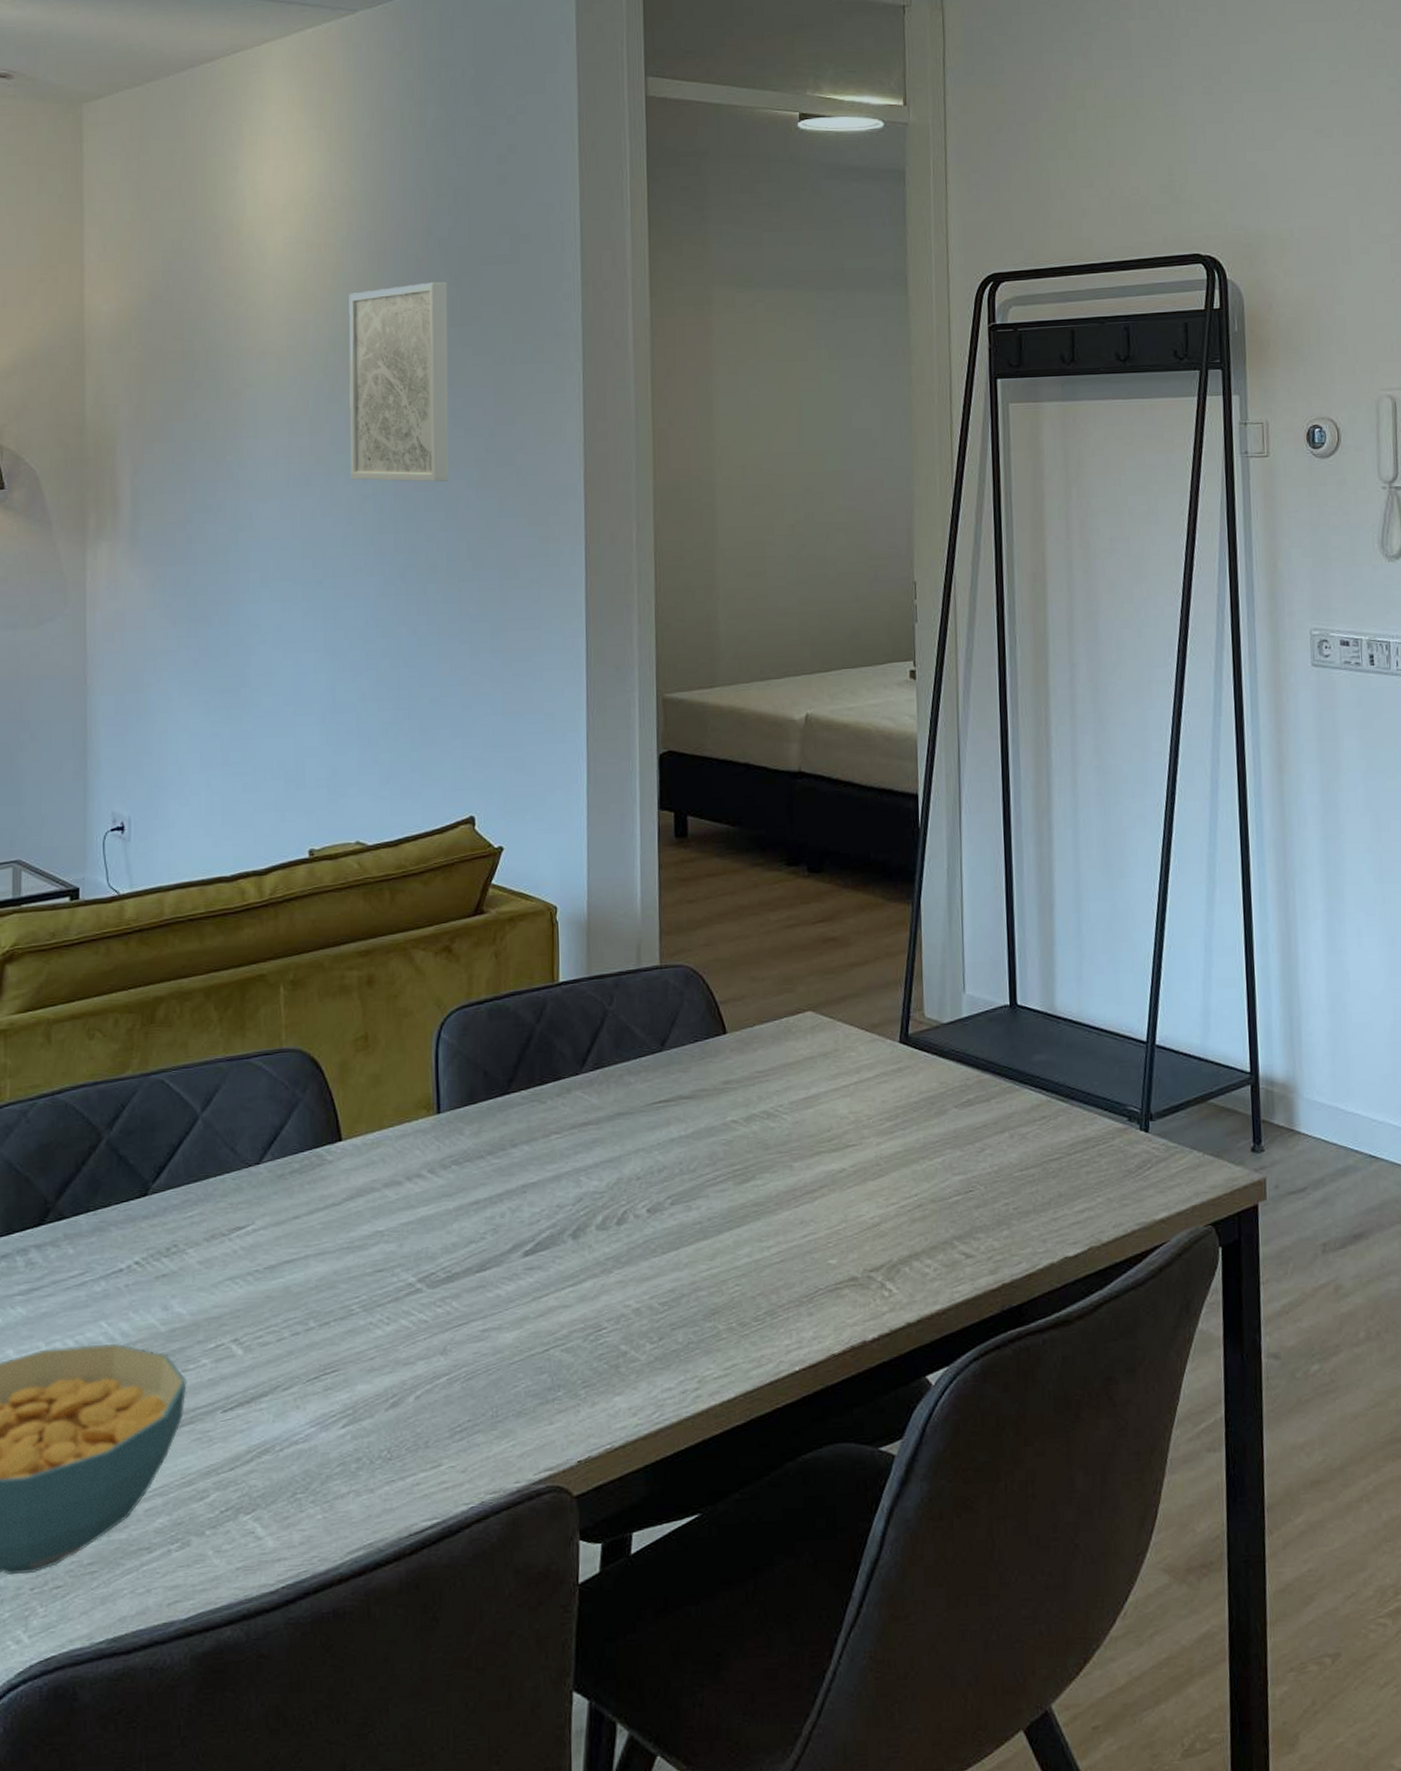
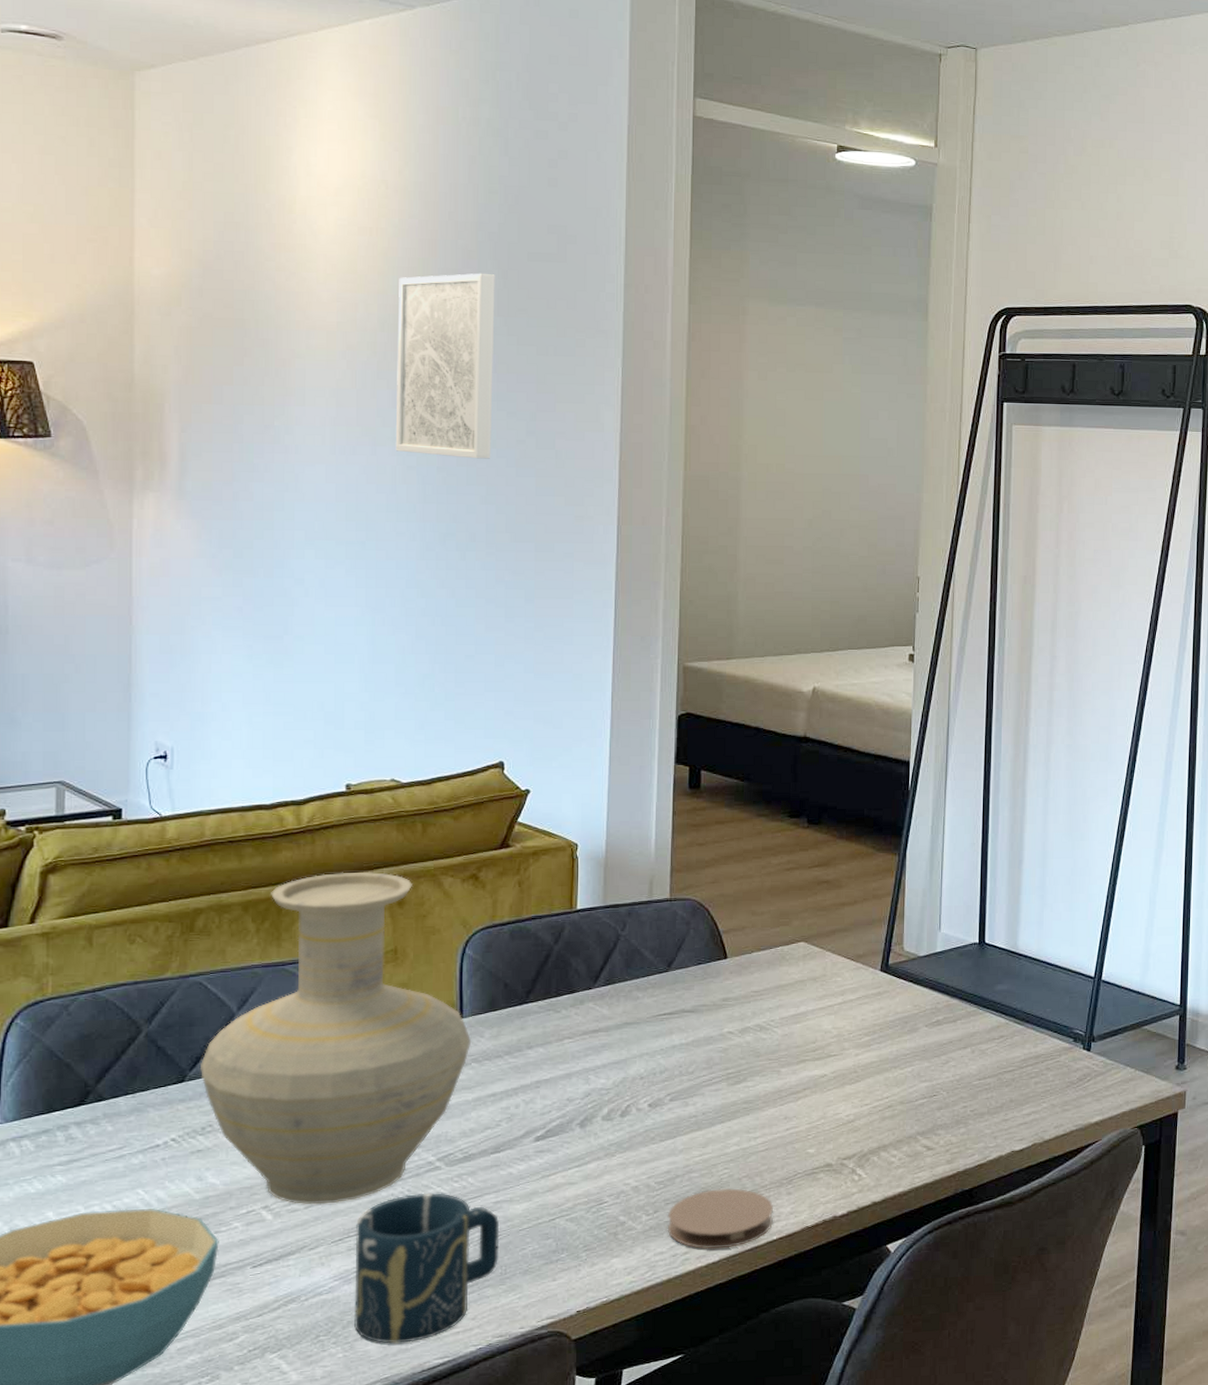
vase: none [164,947,451,1337] -> present [201,871,472,1205]
cup: none [332,1320,489,1502] -> present [354,1192,500,1344]
coaster: none [674,1308,794,1384] -> present [667,1187,774,1249]

